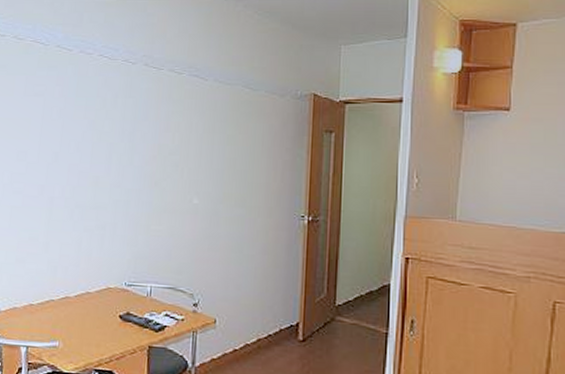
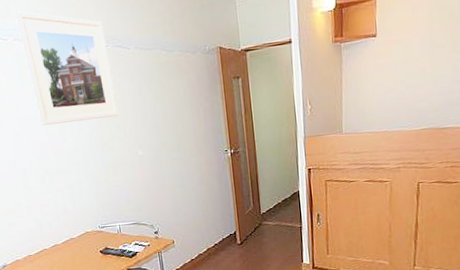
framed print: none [86,23,183,153] -> present [15,11,119,126]

